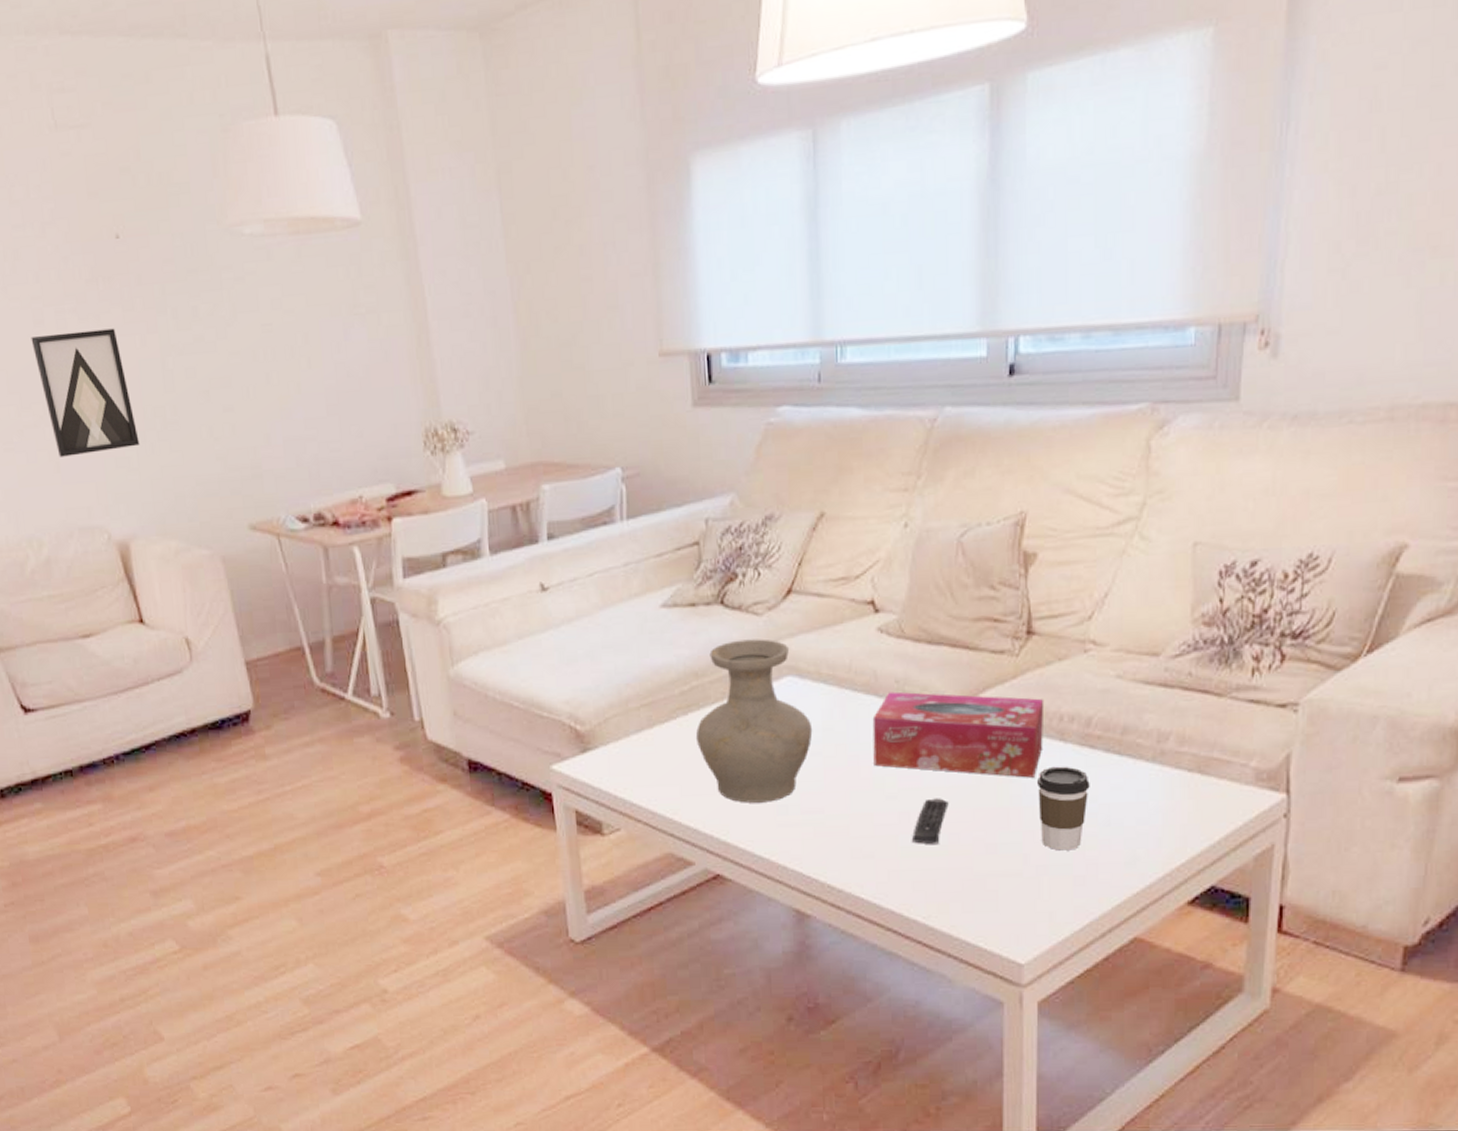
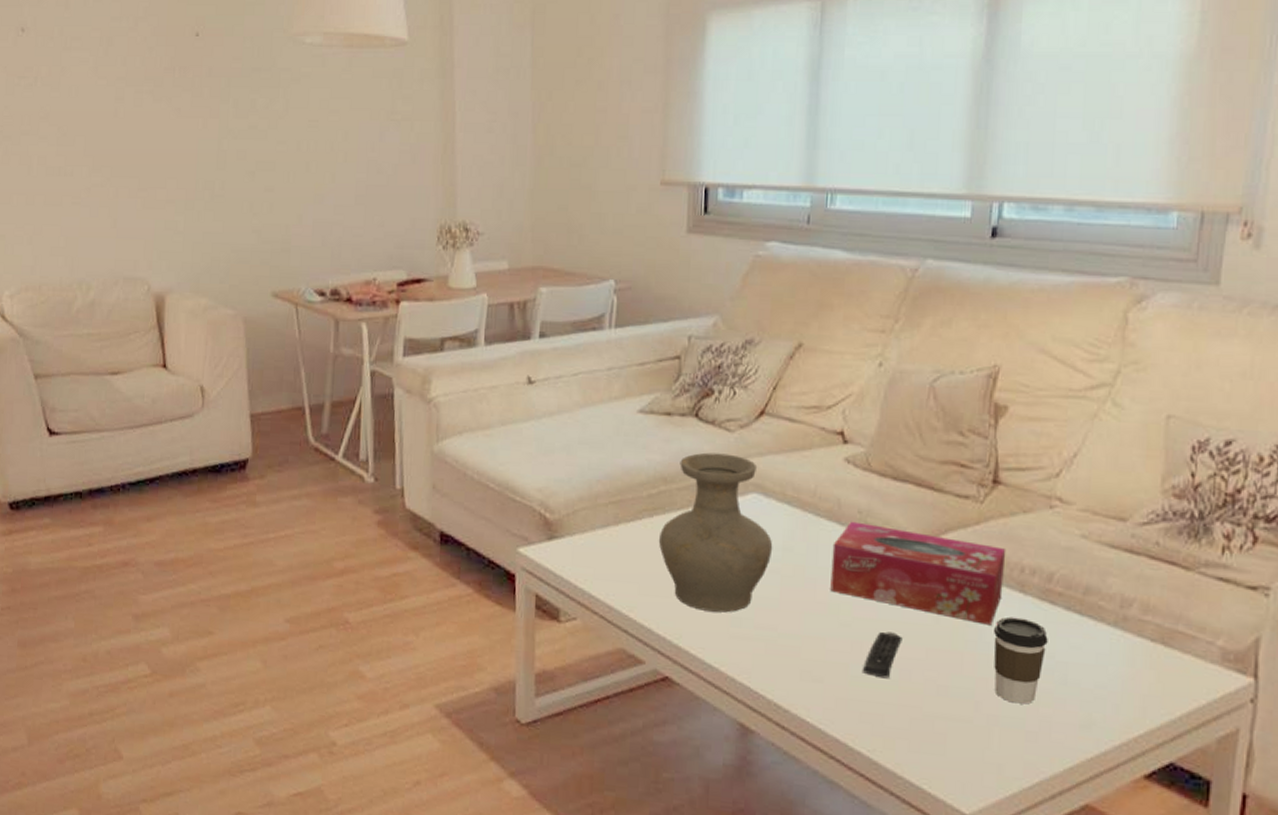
wall art: present [31,328,140,457] -> none [110,110,188,215]

